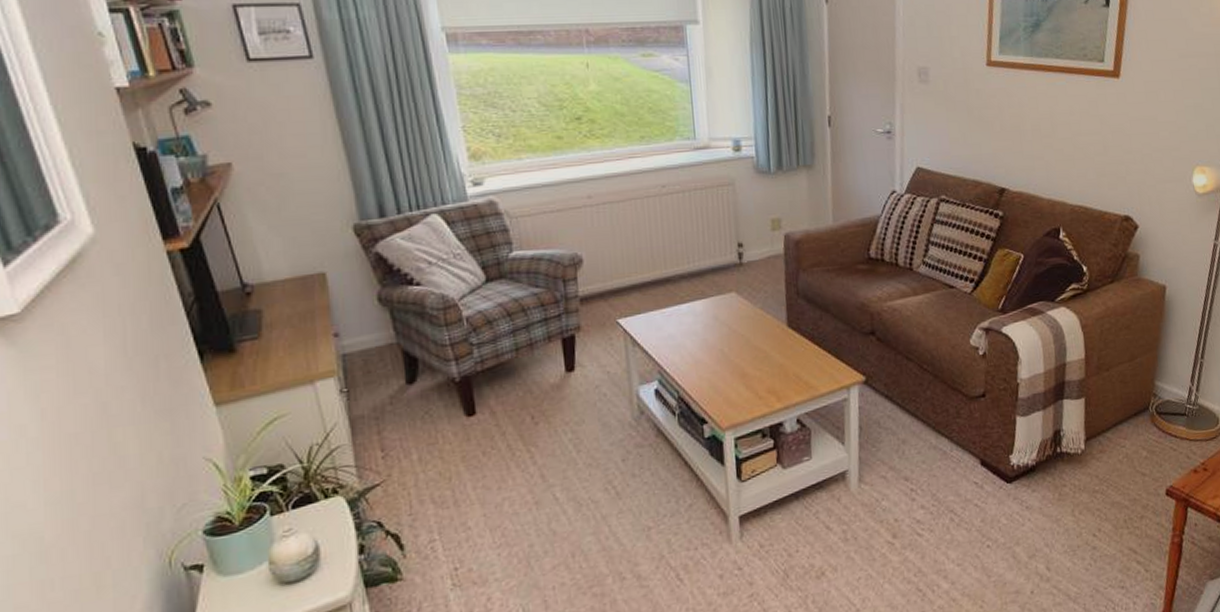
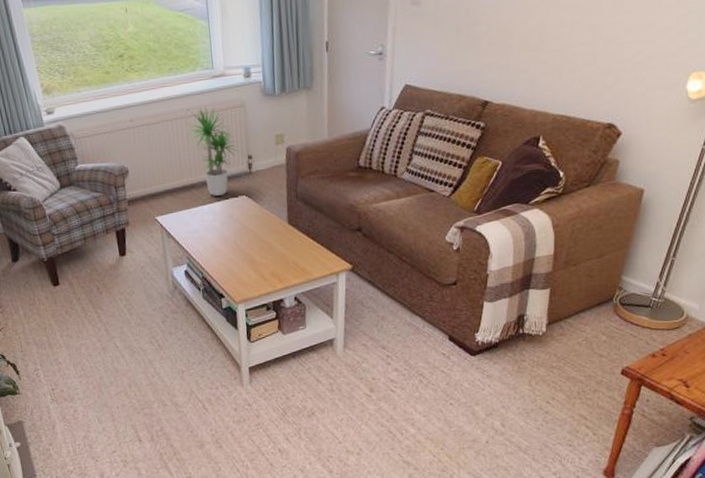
potted plant: none [660,183,728,293] -> present [186,106,240,196]

